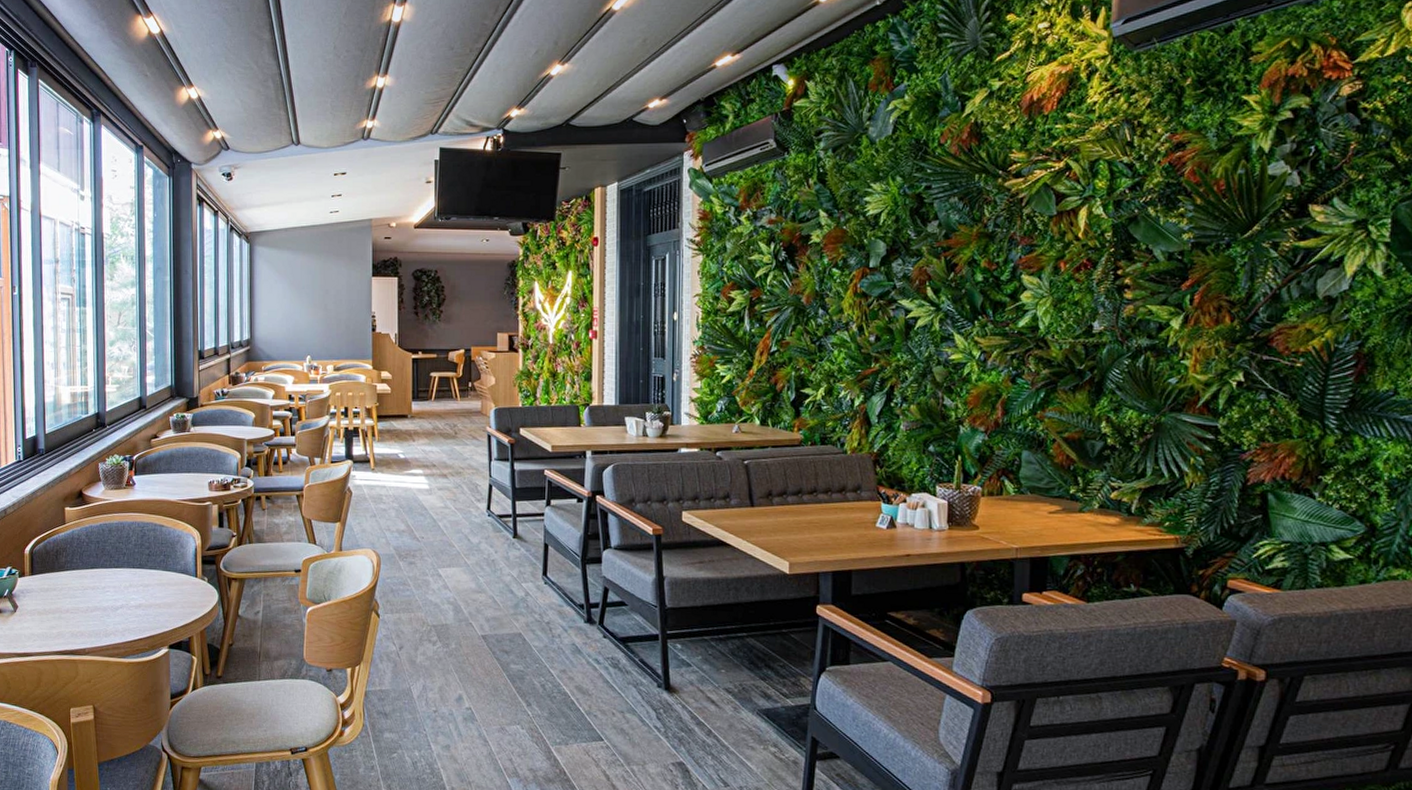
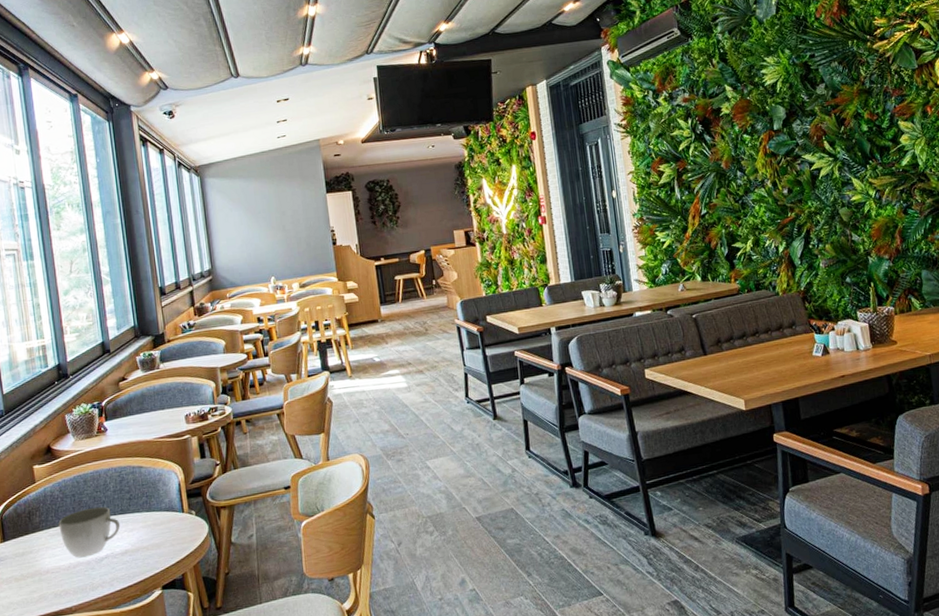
cup: none [82,557,137,604] -> present [58,506,121,558]

